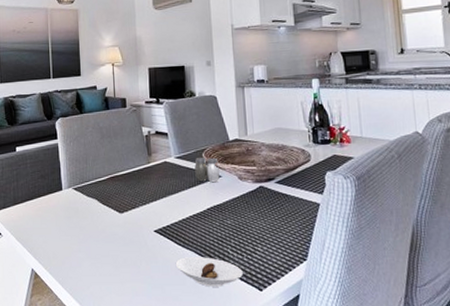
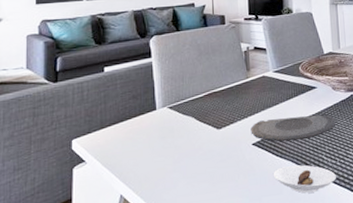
plate: none [152,205,243,231] -> present [250,114,336,142]
salt and pepper shaker: present [194,157,220,182] -> none [292,70,315,93]

